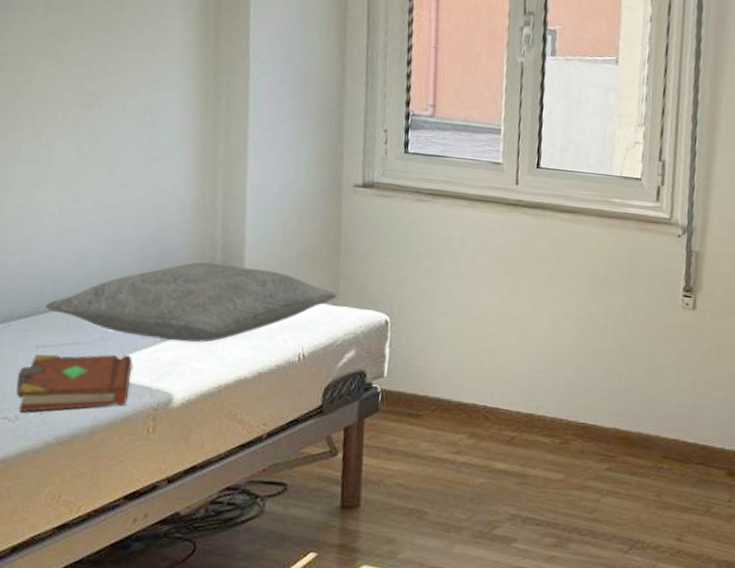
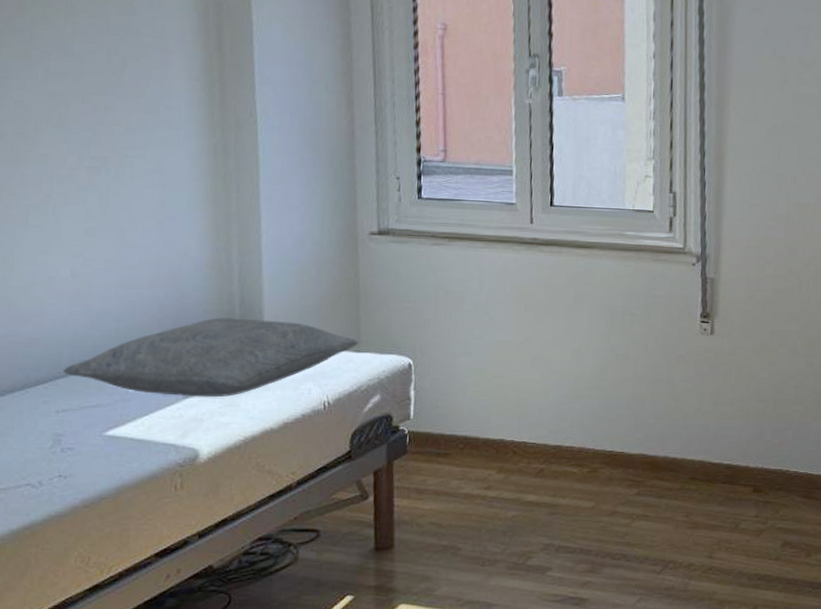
book: present [16,353,133,413] -> none [38,414,156,478]

